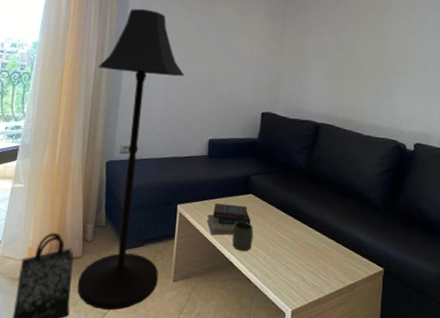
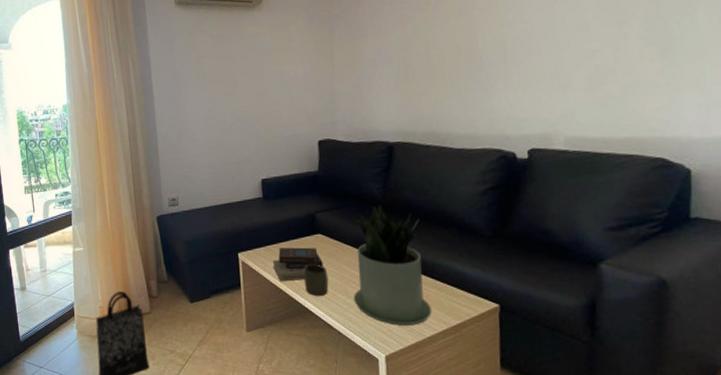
floor lamp: present [77,8,185,310] -> none [129,46,231,362]
planter: none [272,174,333,283] -> present [354,204,432,326]

